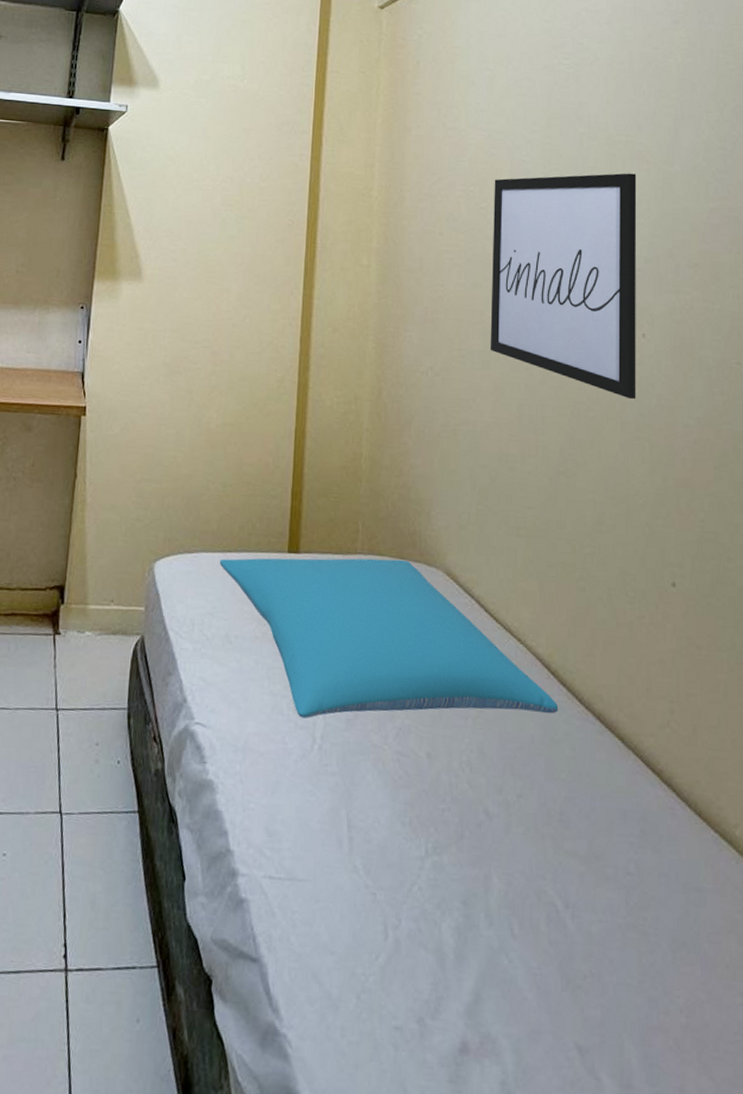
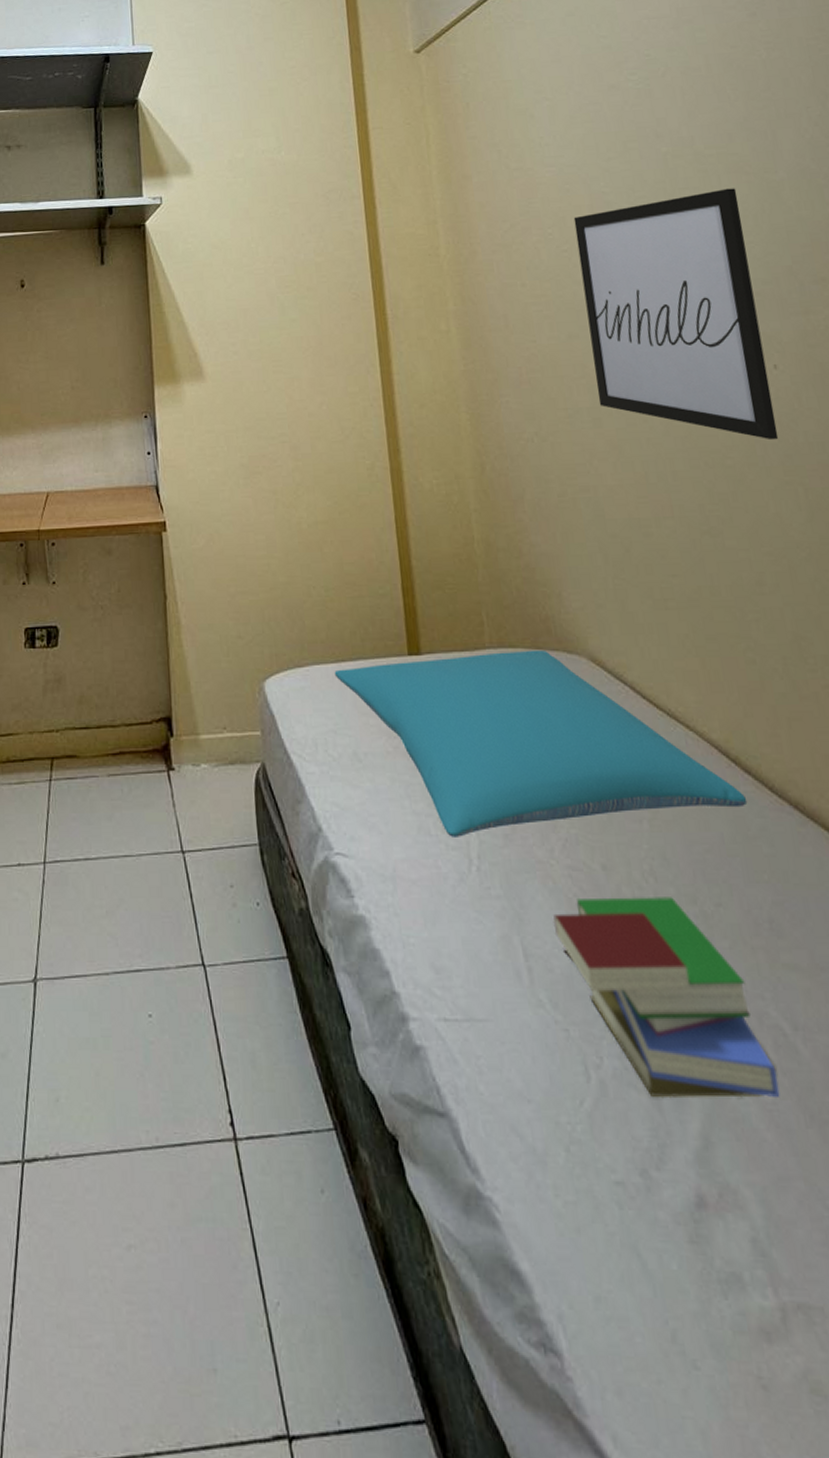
book: none [377,779,545,963] -> present [553,897,780,1099]

